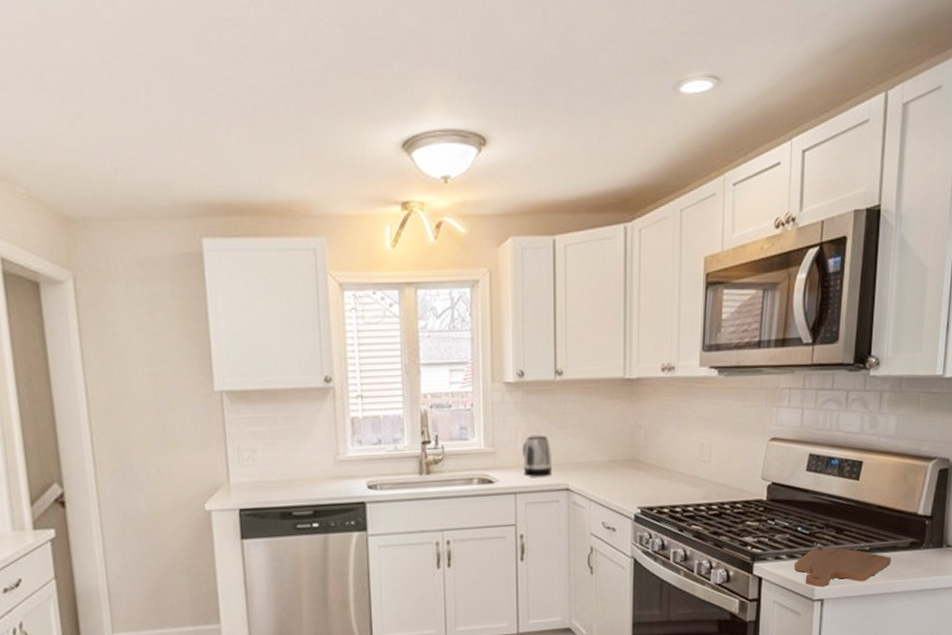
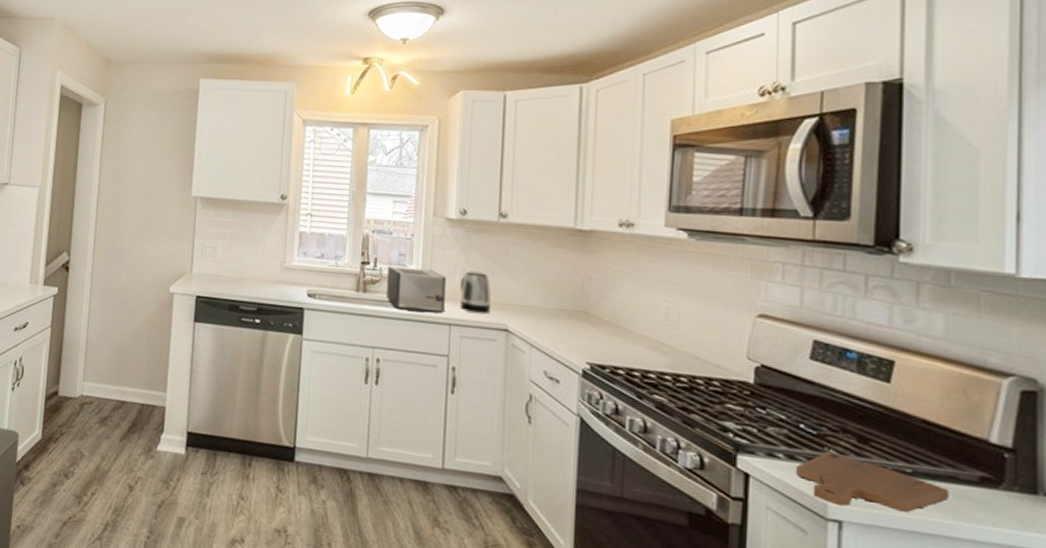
toaster: none [450,440,509,487] -> present [386,266,446,315]

